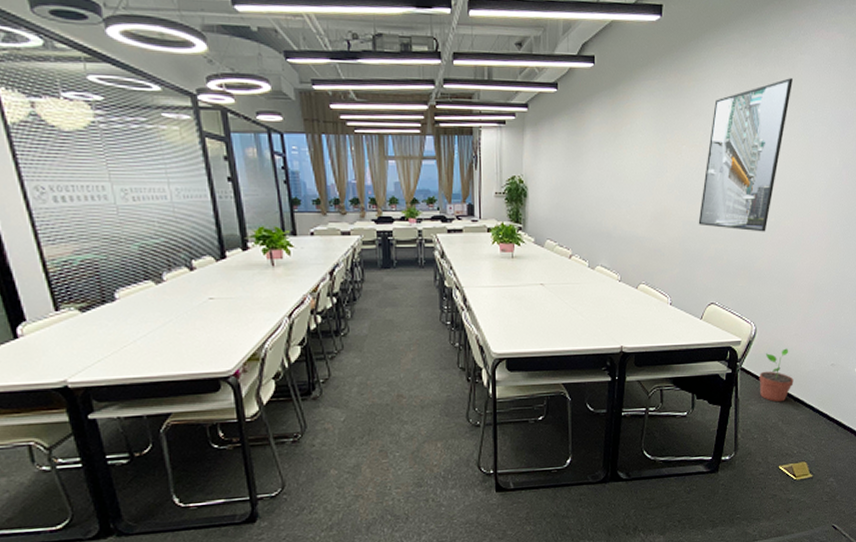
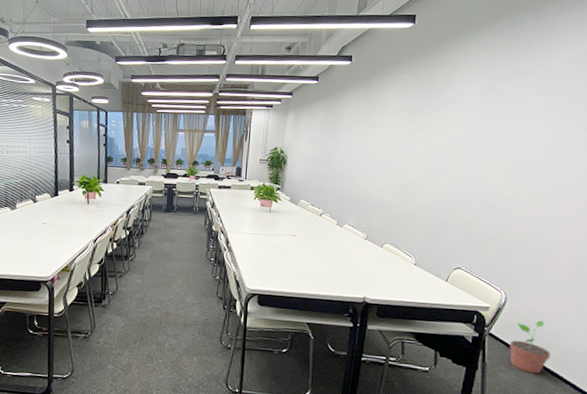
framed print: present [698,78,793,232] -> none [445,71,547,207]

